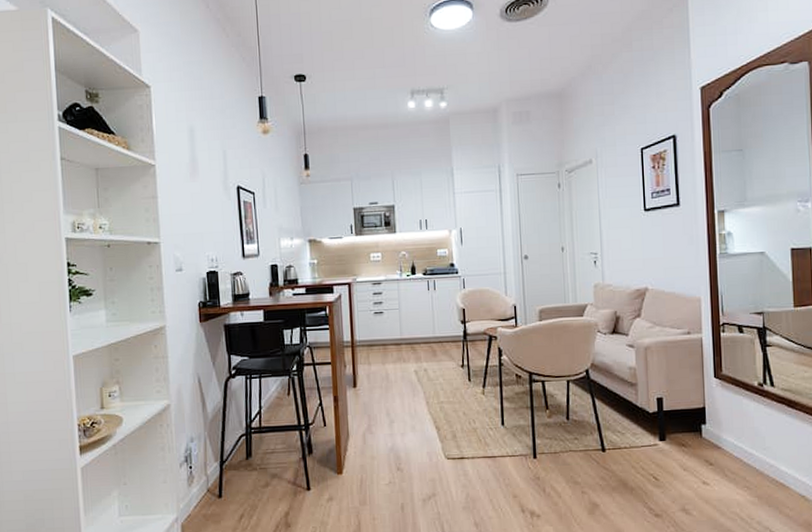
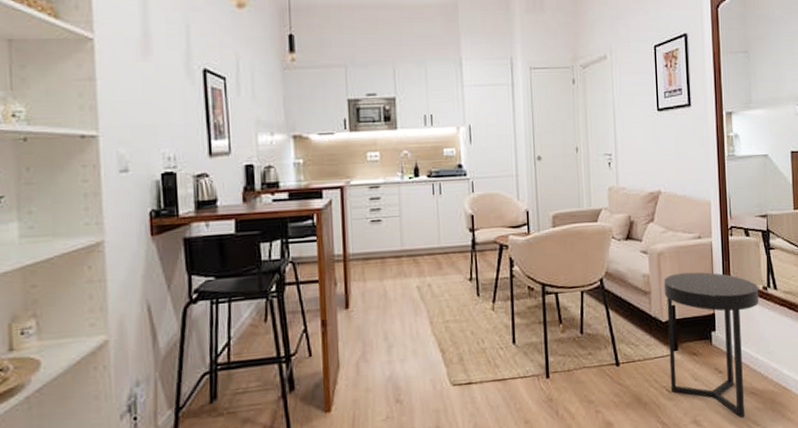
side table: none [650,366,753,510] -> present [663,272,758,418]

